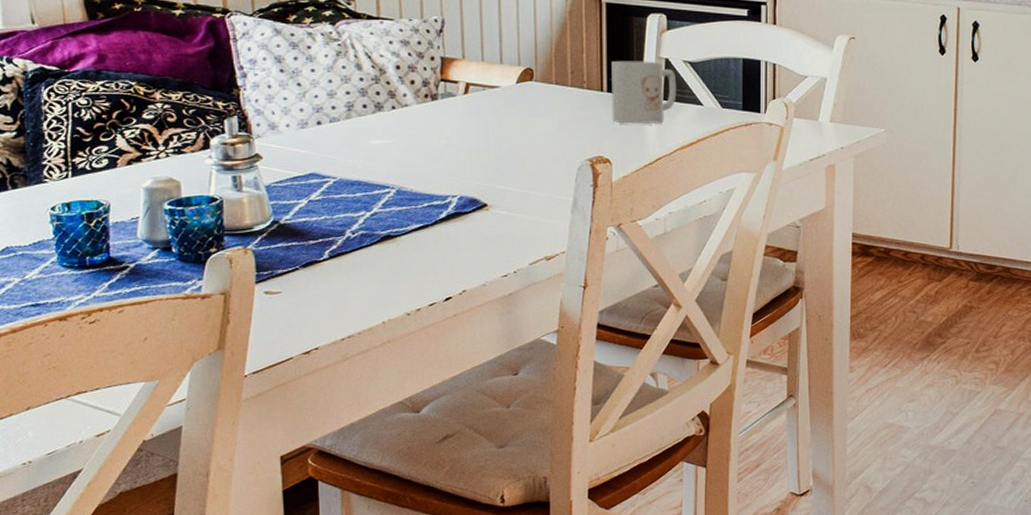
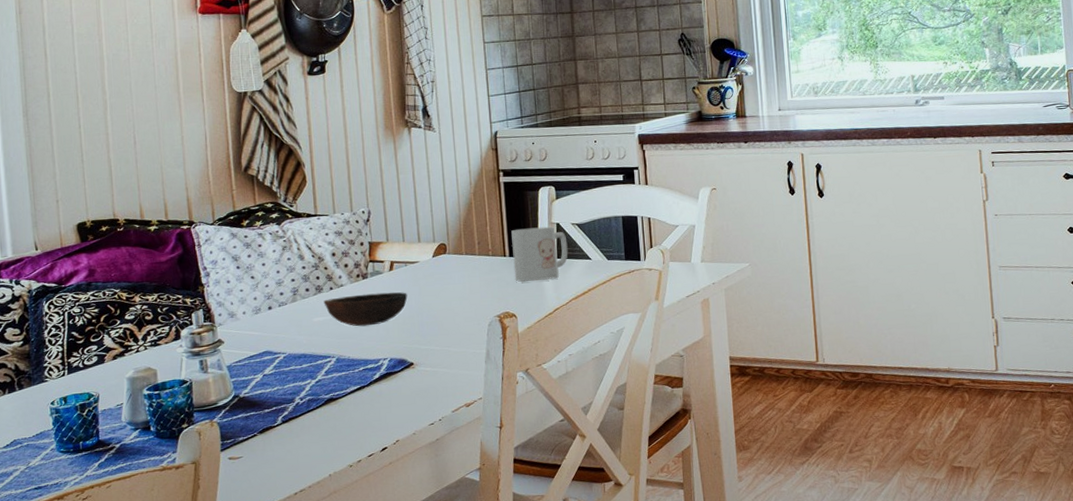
bowl: none [383,118,484,156] -> present [323,292,408,327]

